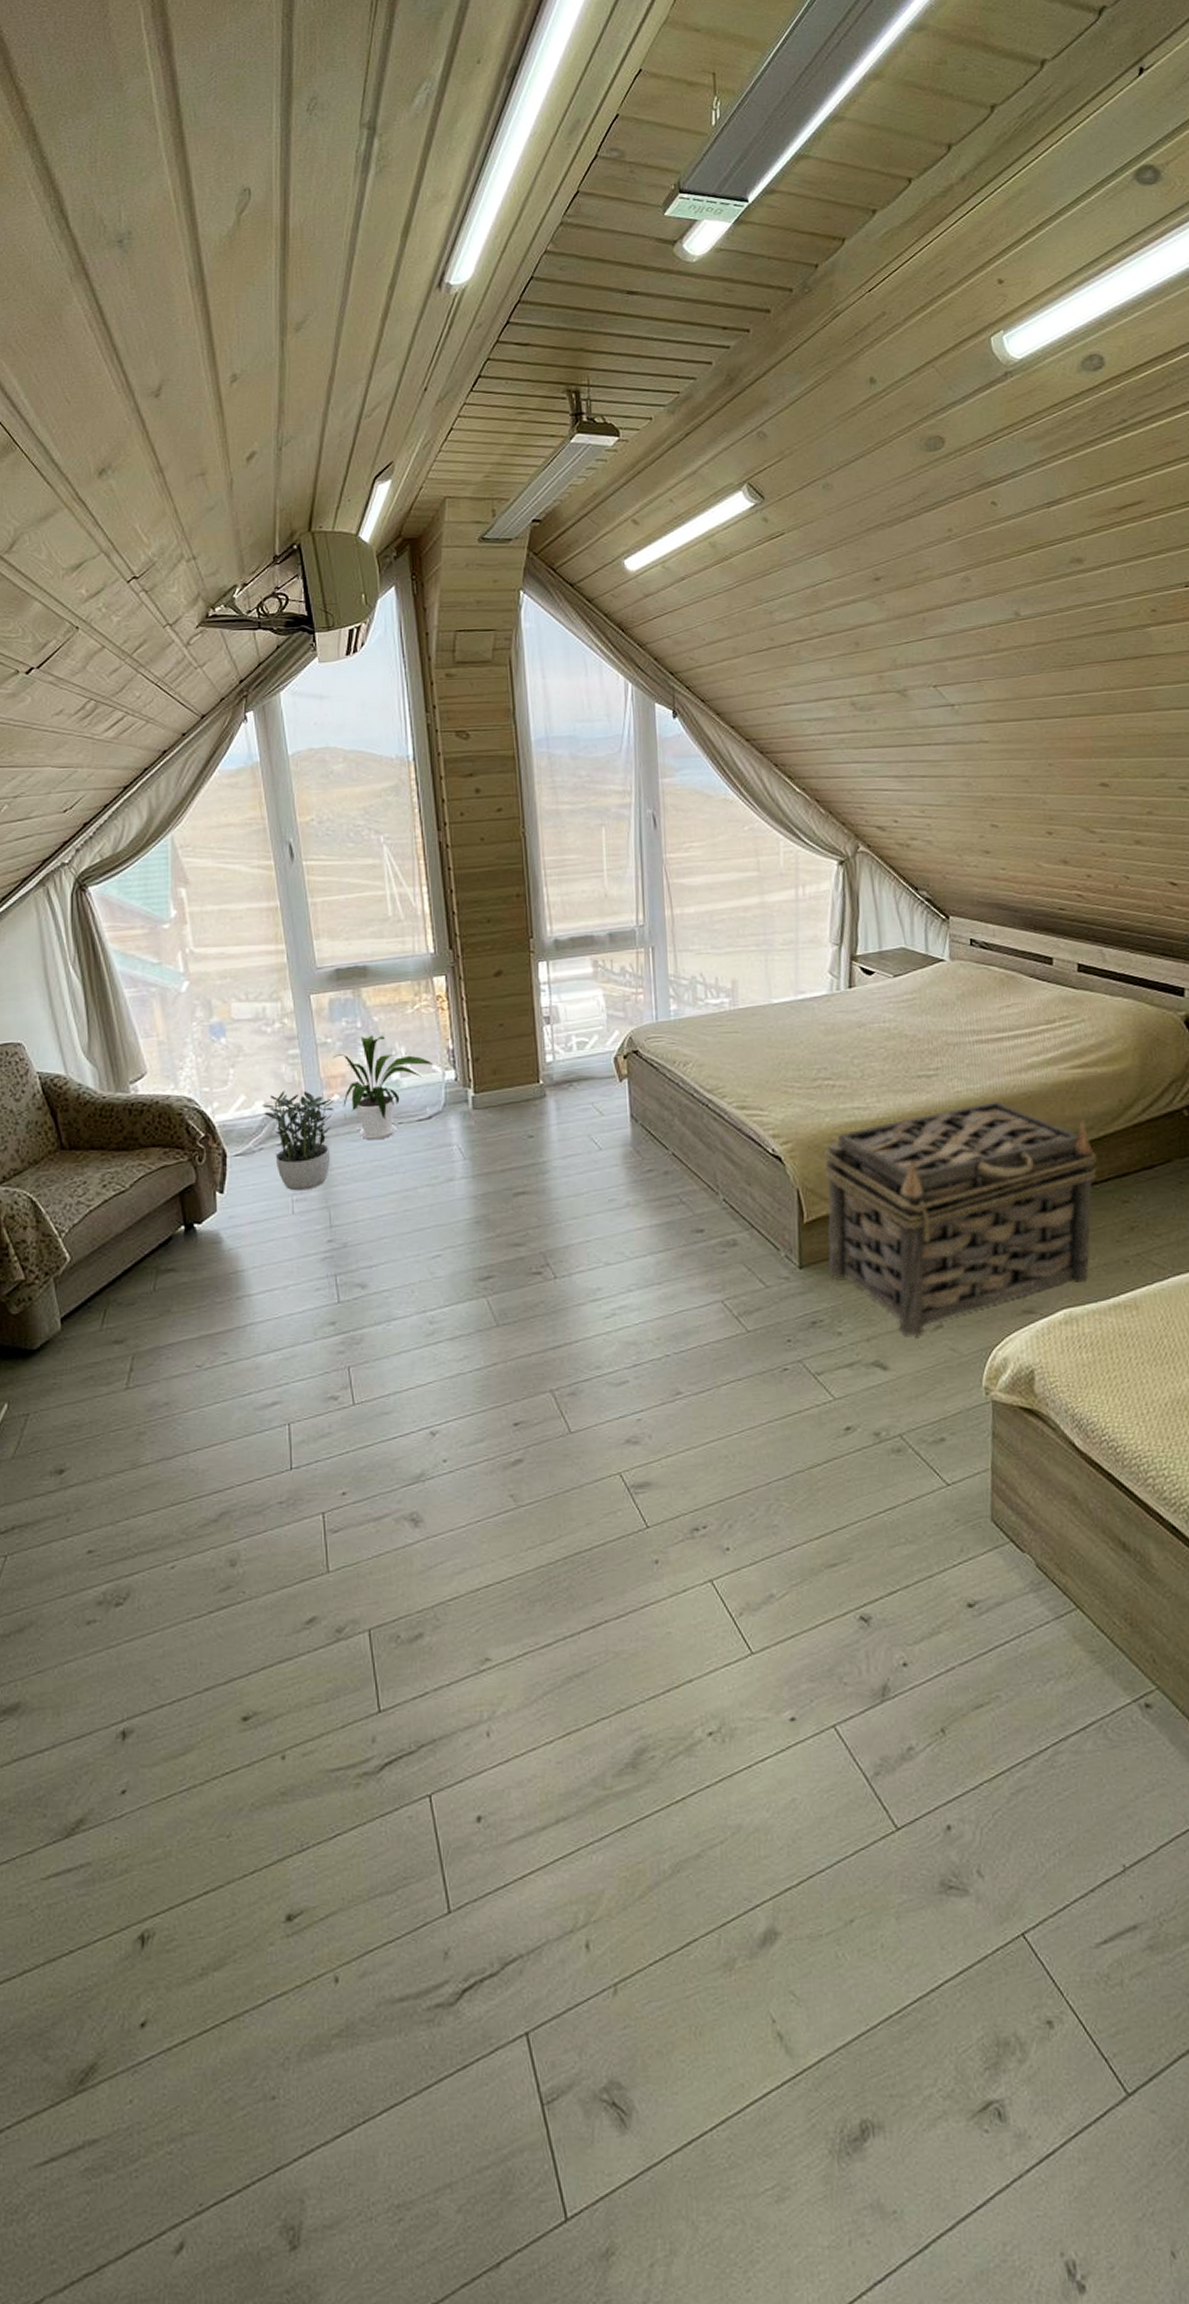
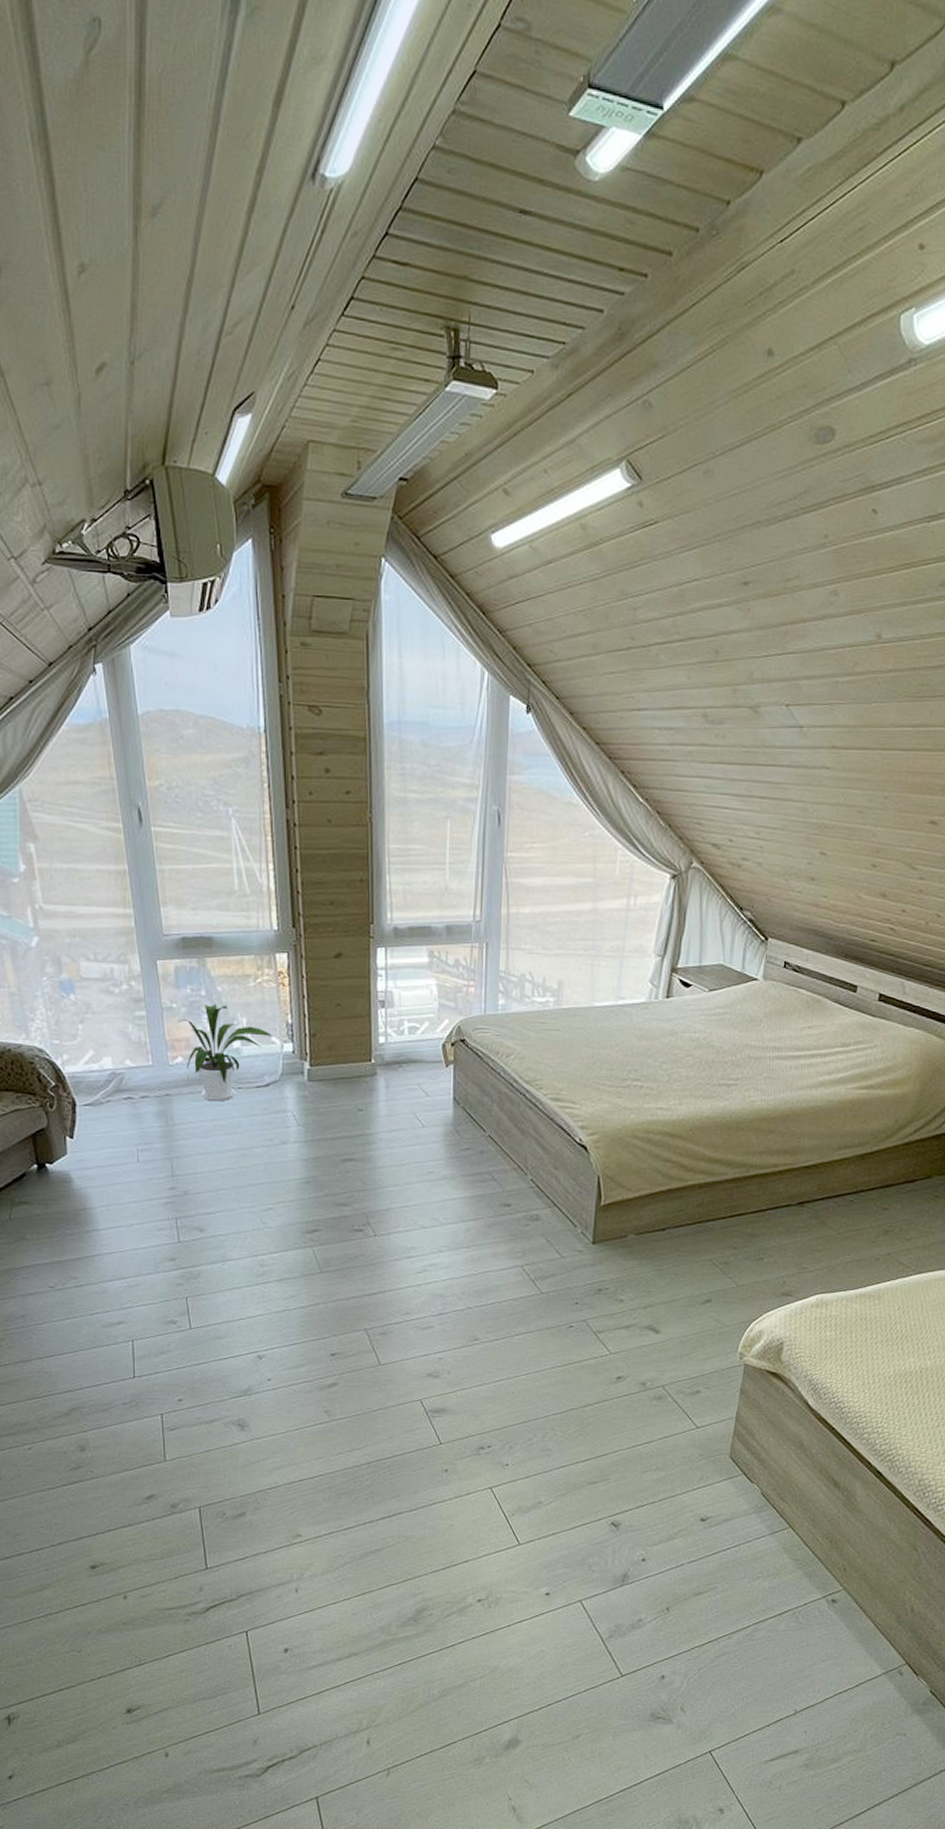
potted plant: present [262,1090,335,1191] -> none [110,1048,179,1142]
basket: present [824,1101,1097,1336] -> none [617,1113,867,1307]

